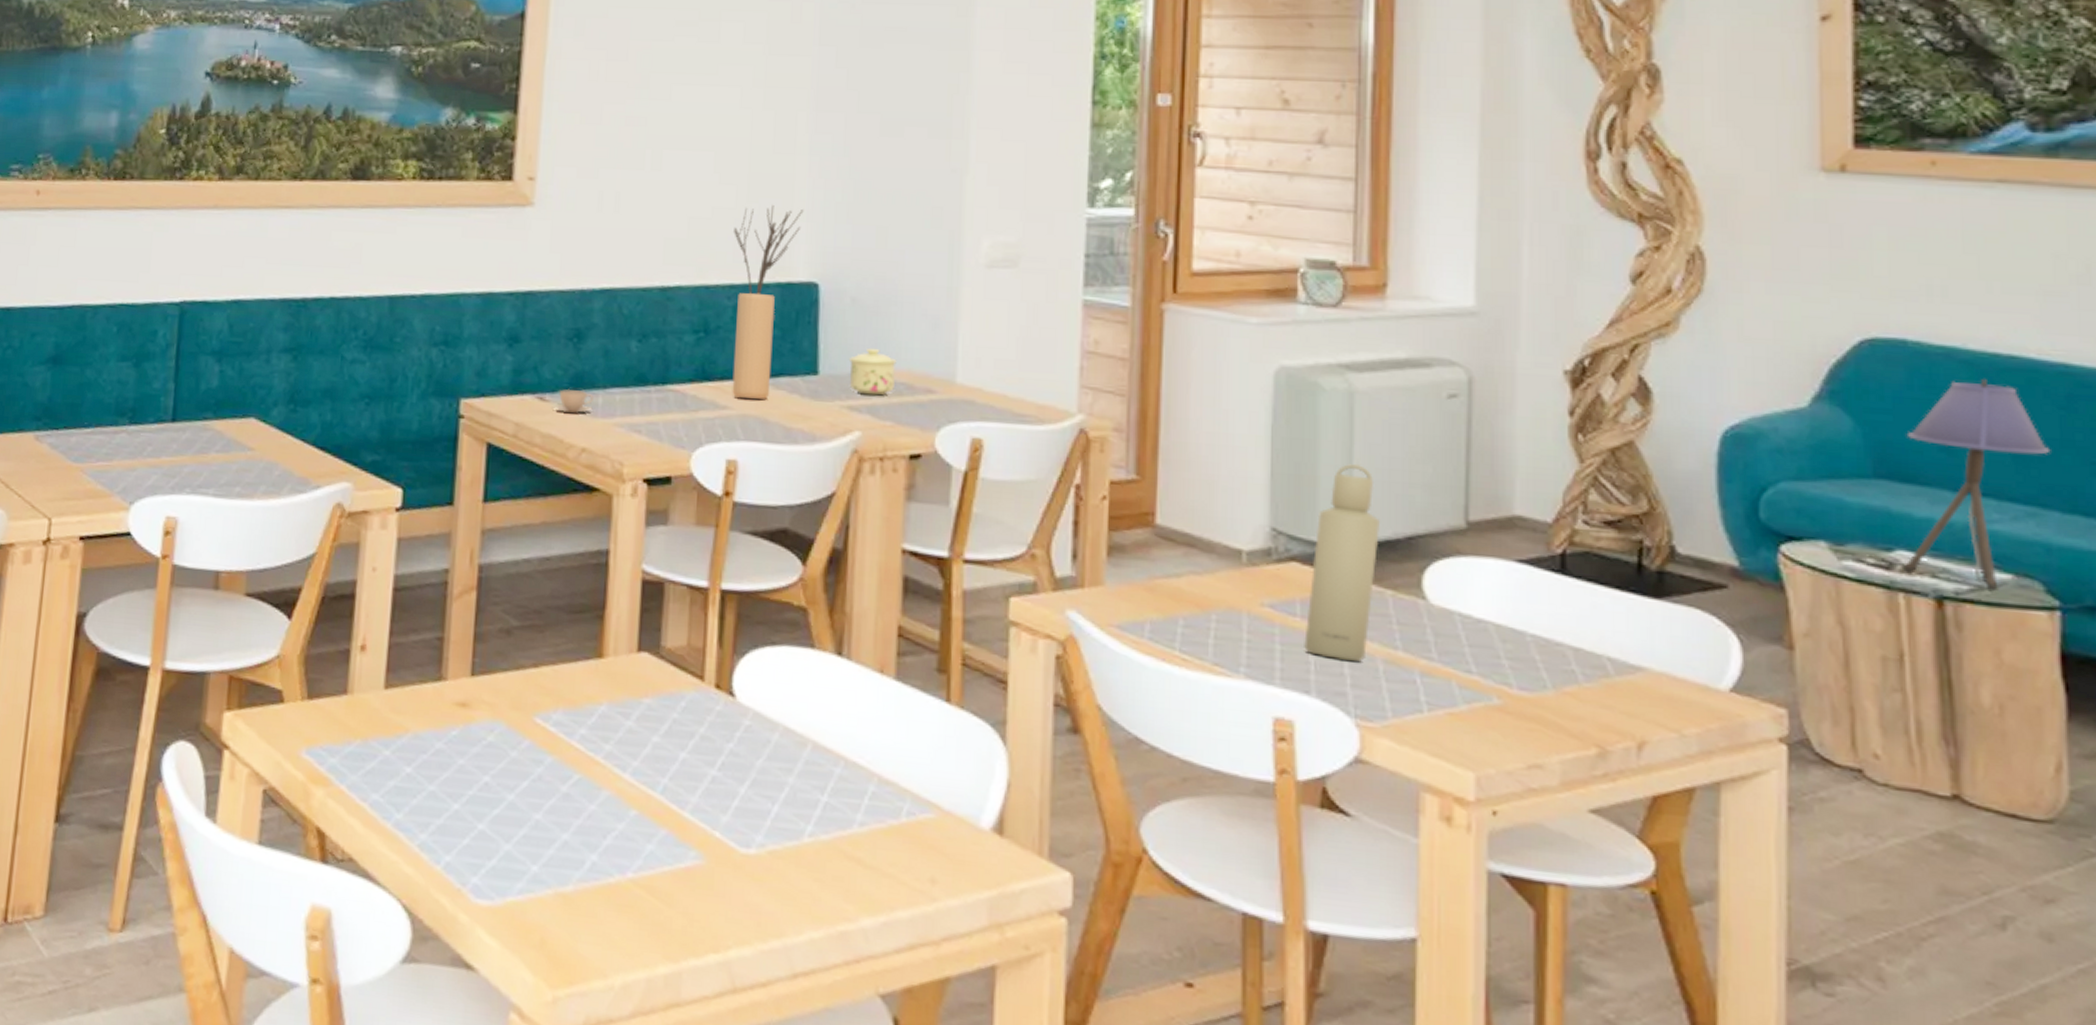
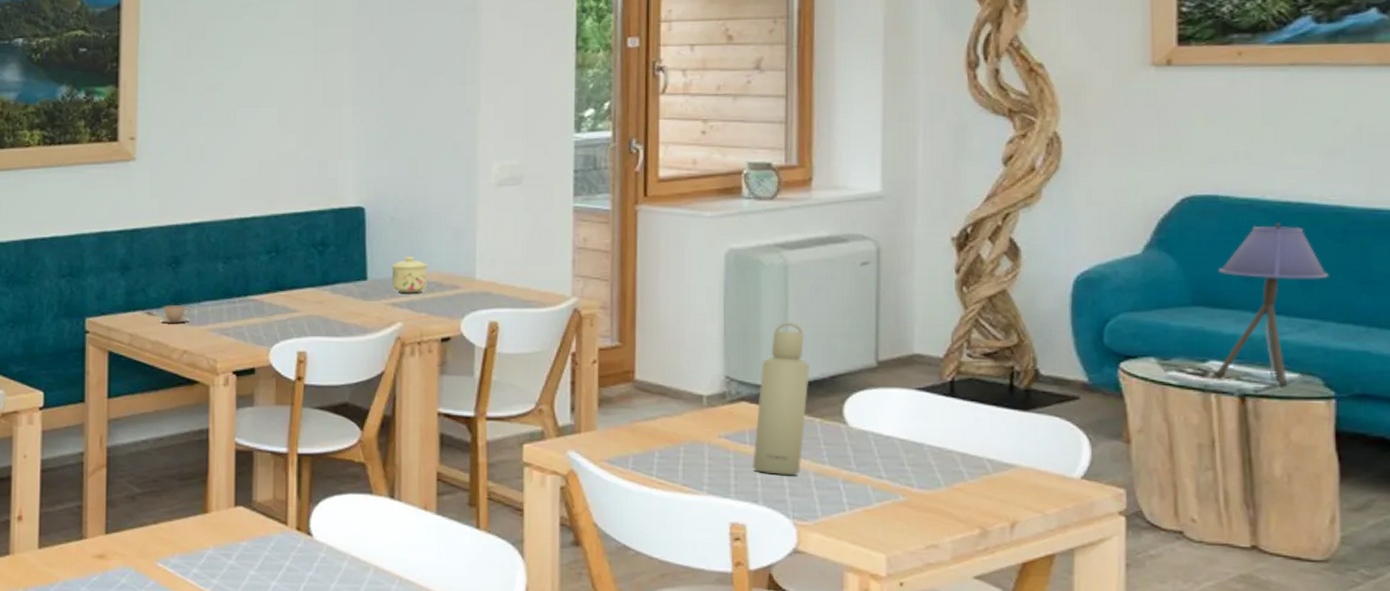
vase: present [732,204,804,399] -> none [295,146,350,302]

